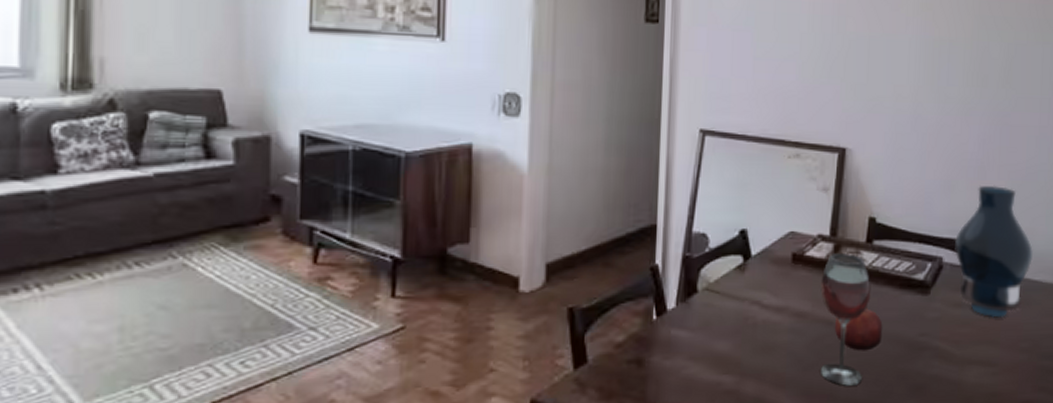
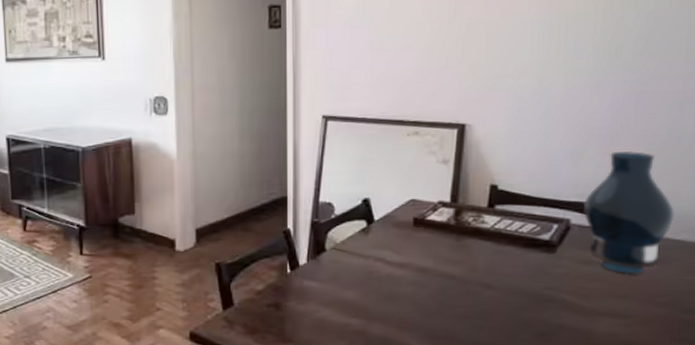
wineglass: present [820,254,871,386] -> none [442,217,494,331]
fruit: present [834,307,883,351] -> none [456,263,506,302]

